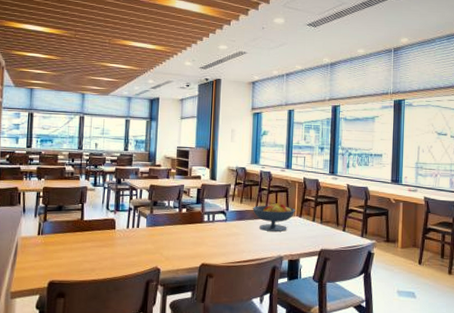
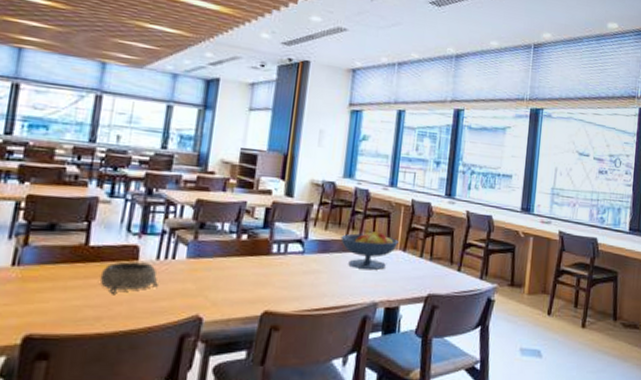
decorative bowl: none [92,230,129,253] -> present [99,261,158,294]

